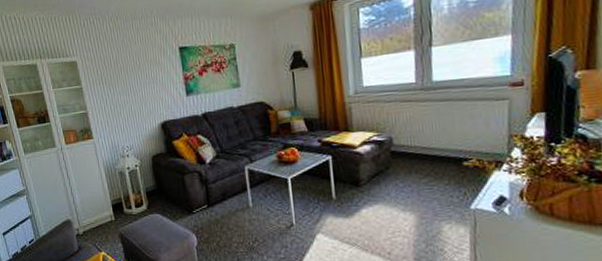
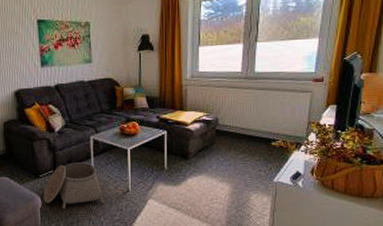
basket: none [198,195,267,247] -> present [43,162,105,209]

